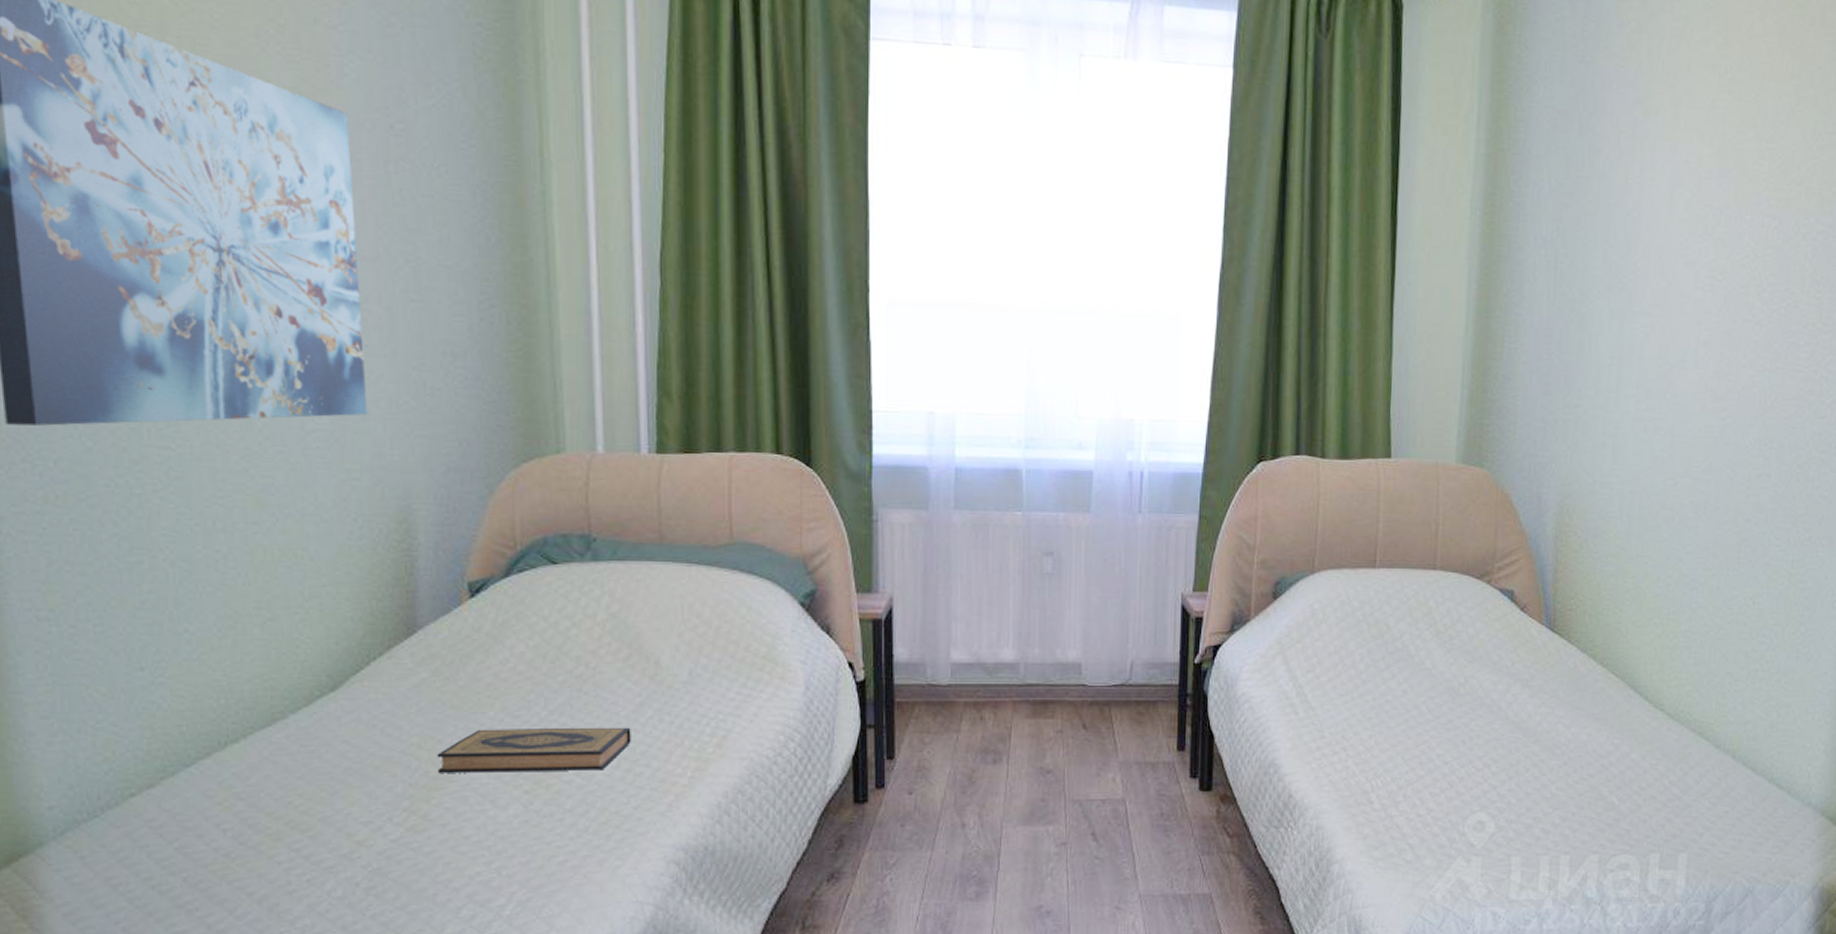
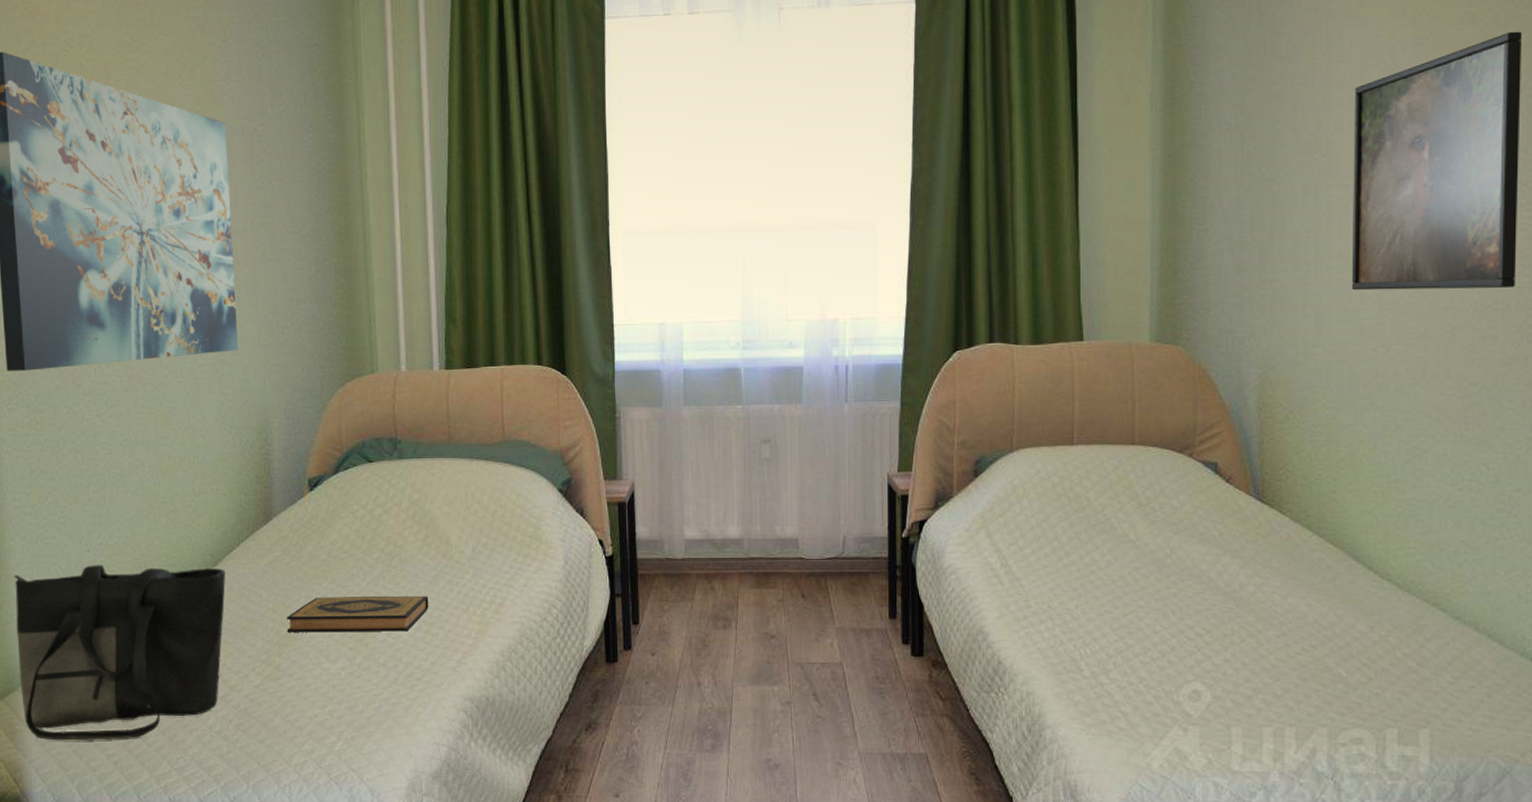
tote bag: none [23,688,350,917] -> present [14,565,226,741]
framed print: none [1647,172,1813,427] -> present [1351,31,1523,291]

